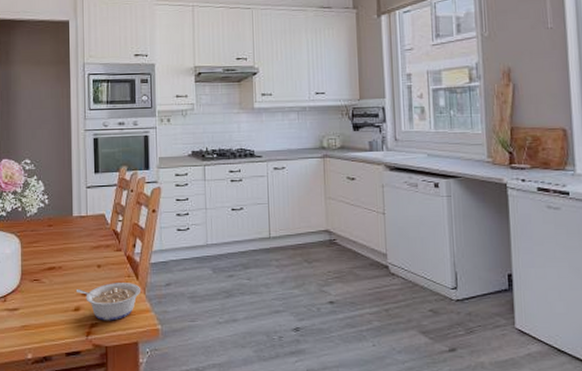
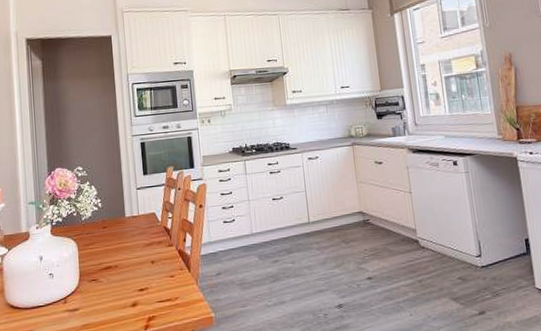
legume: present [75,283,140,321] -> none [132,275,193,314]

